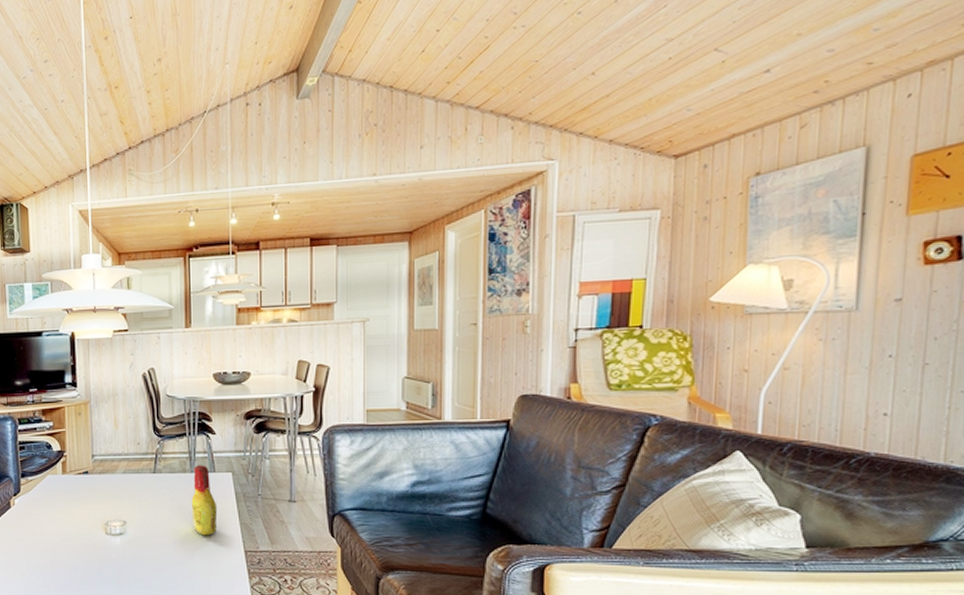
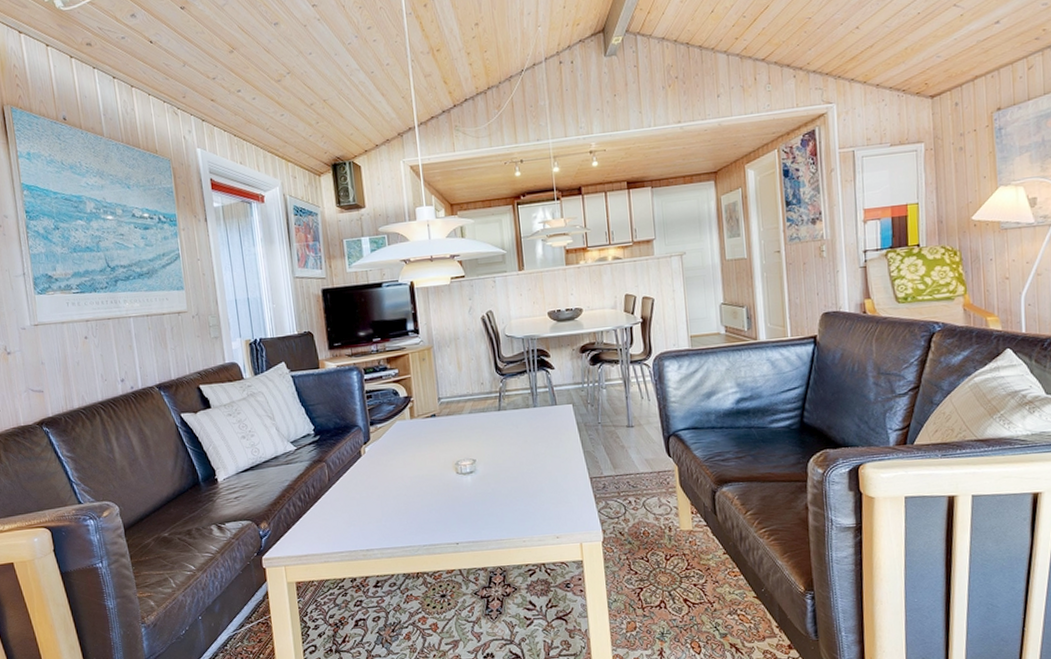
bottle: present [191,465,218,536] -> none [536,399,562,467]

